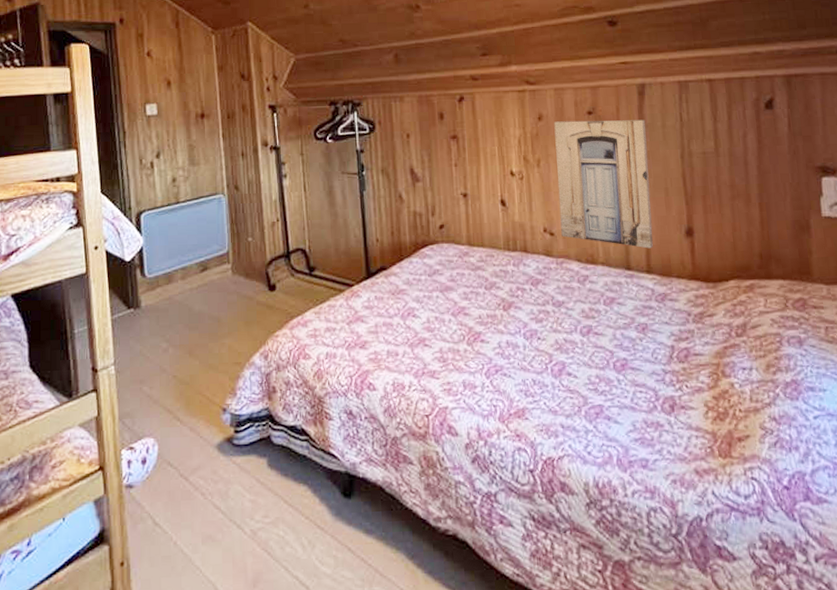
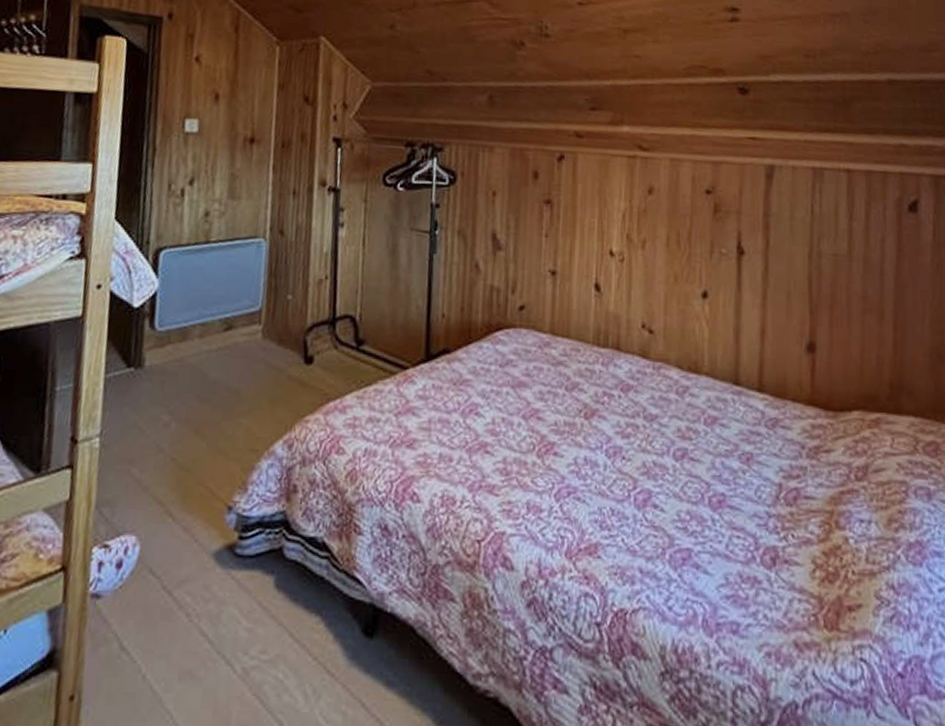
wall art: present [554,119,653,249] -> none [662,197,772,362]

